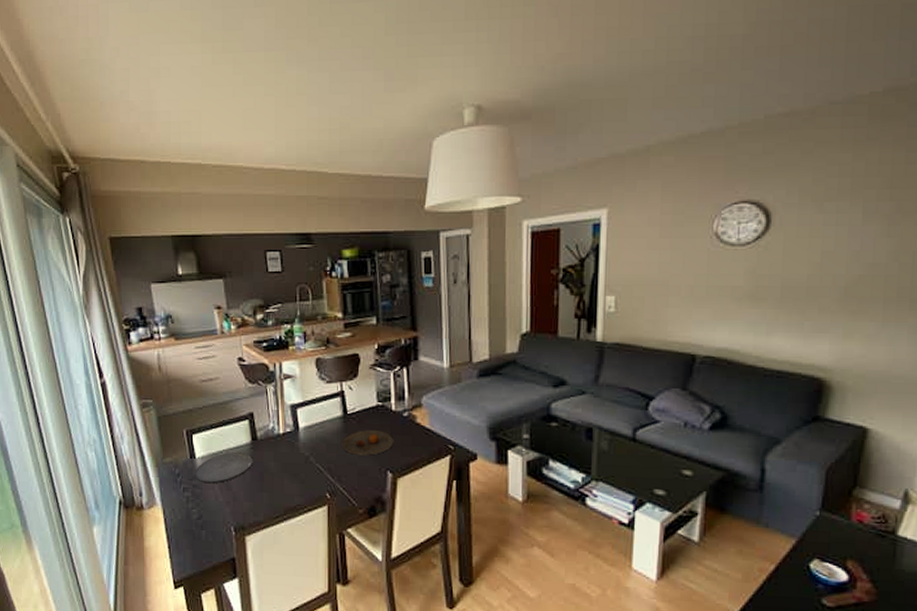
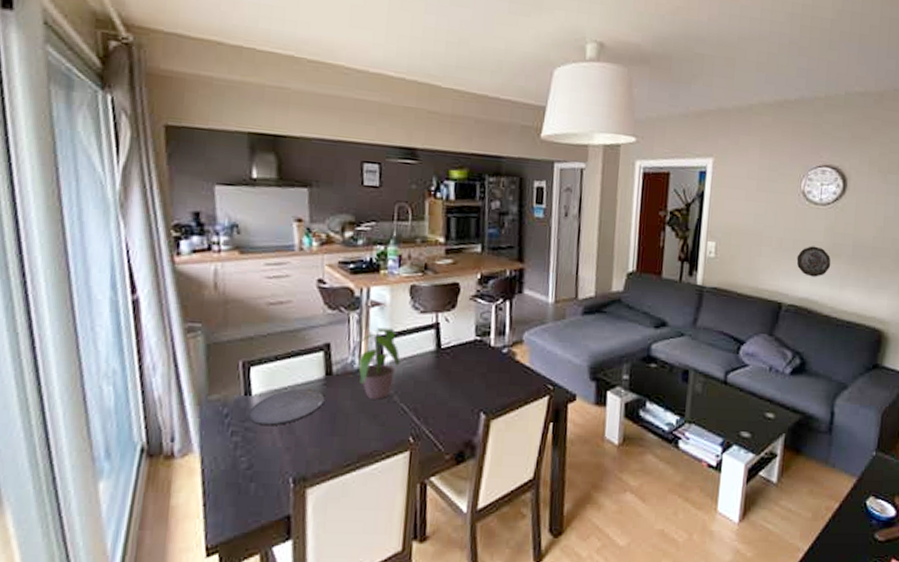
potted plant: none [270,397,313,460] -> present [349,327,401,399]
plate: present [342,430,394,455] -> none [432,366,491,395]
decorative plate: none [711,291,755,325] -> present [796,246,831,277]

